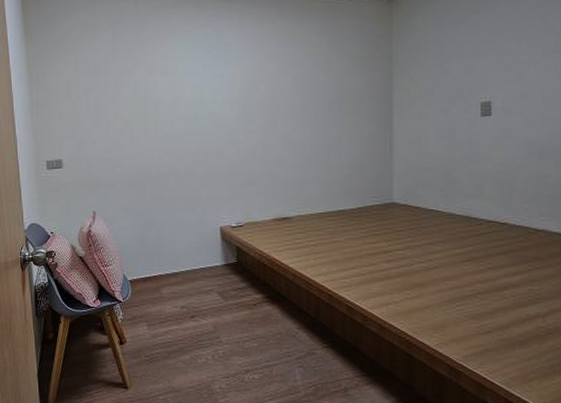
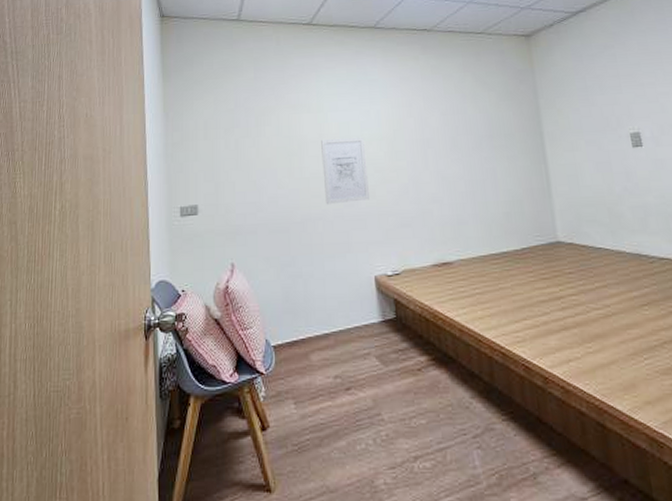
wall art: none [176,101,219,163] -> present [321,138,369,205]

